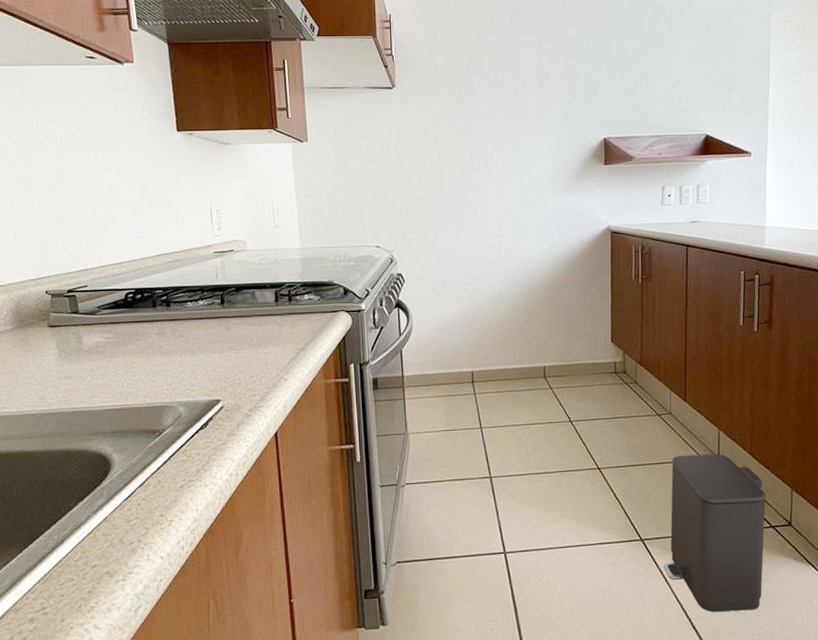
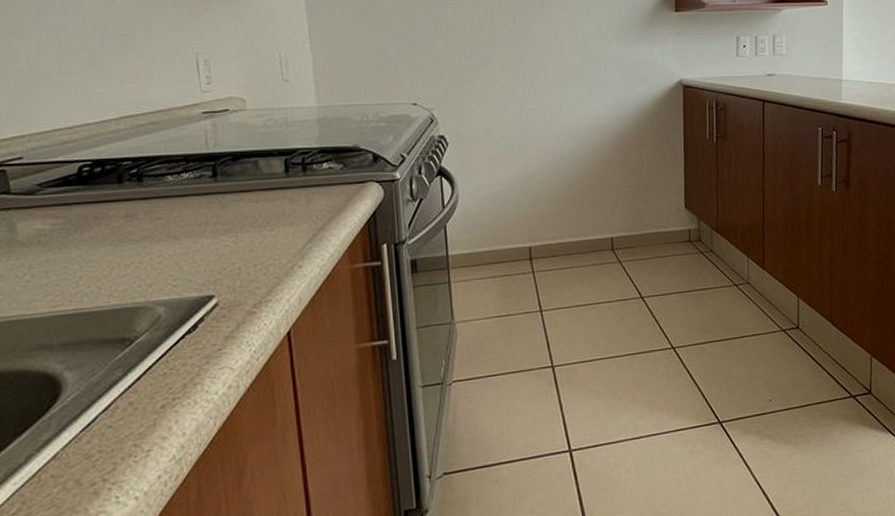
pedal bin: present [663,454,766,612] -> none [743,323,846,493]

